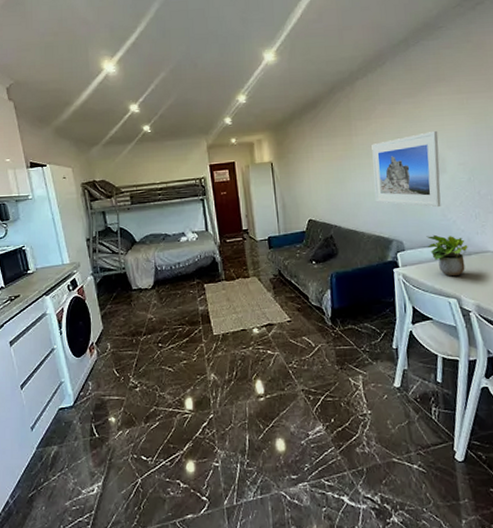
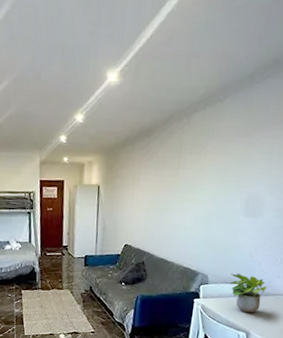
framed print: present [372,130,441,208] -> none [189,173,263,249]

